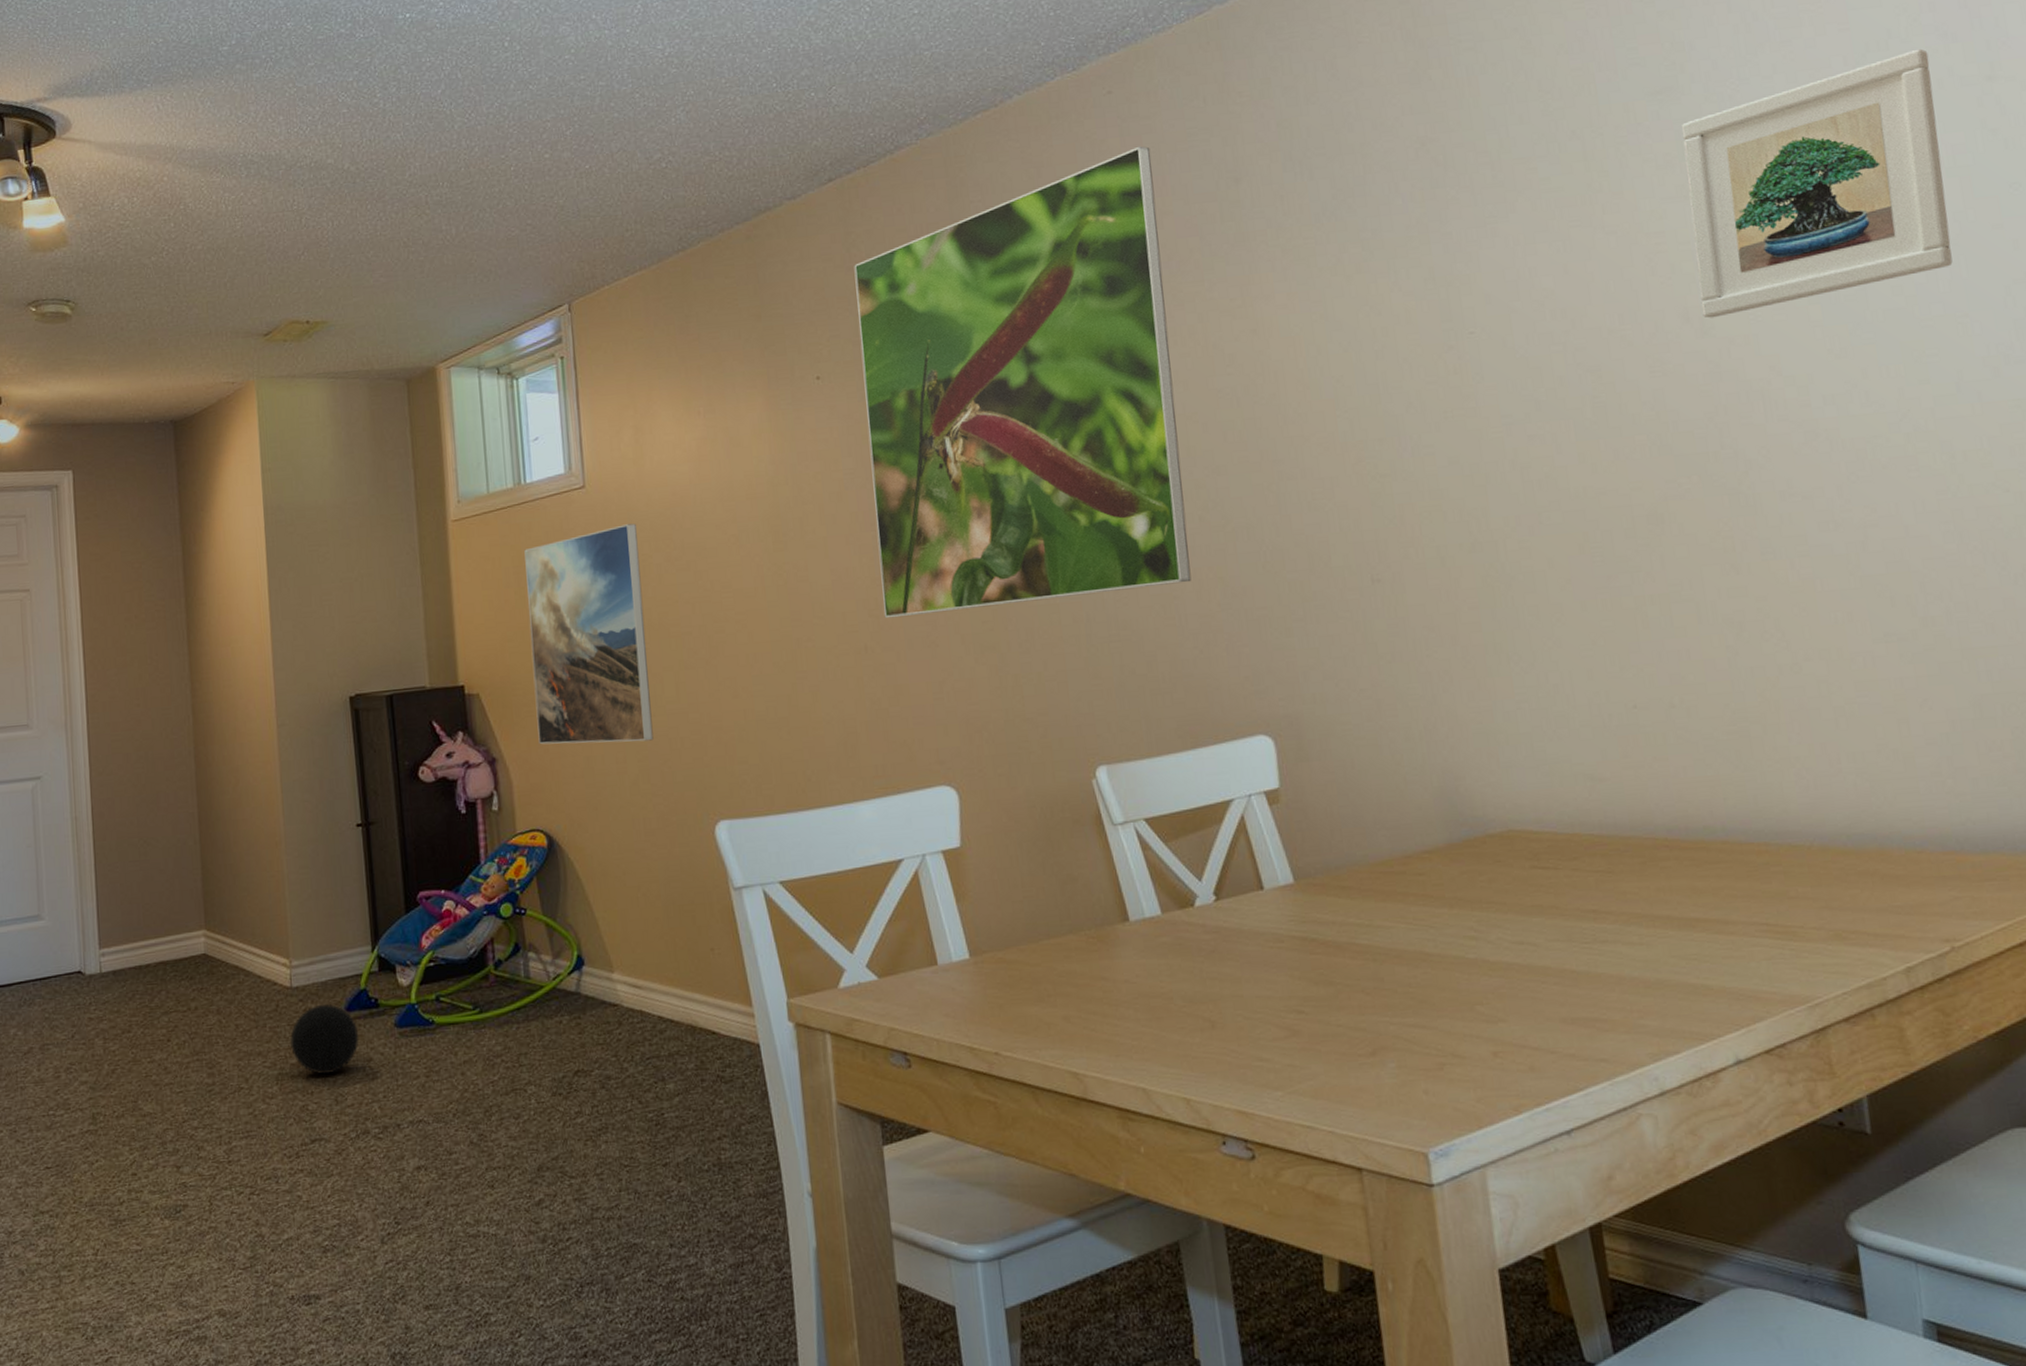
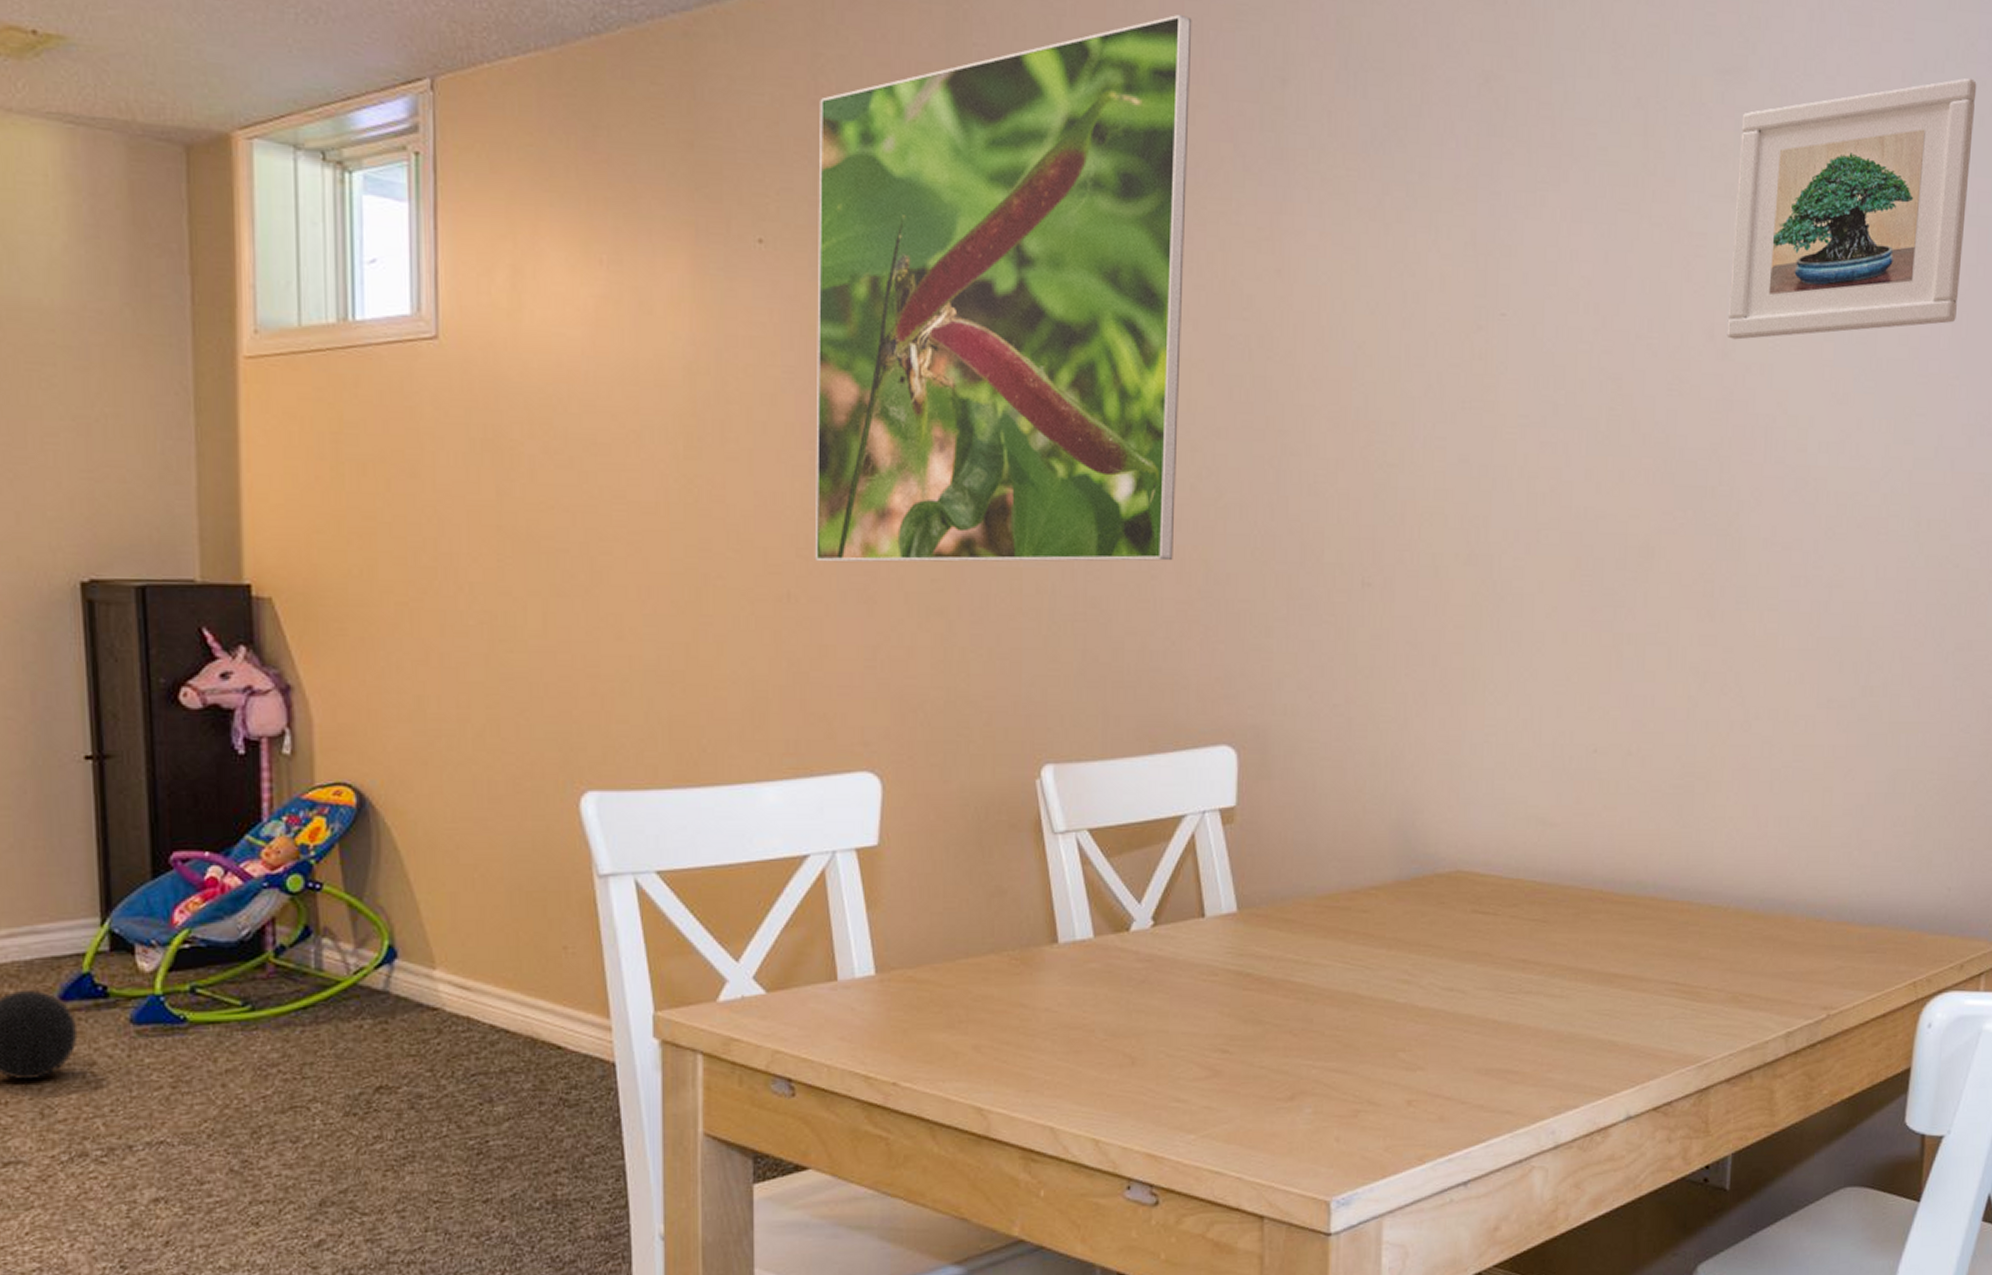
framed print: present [524,523,654,745] -> none [347,396,509,683]

